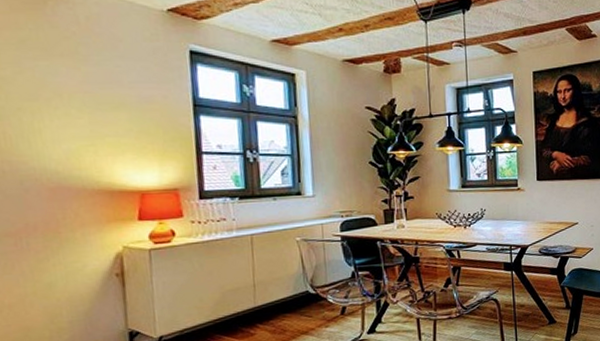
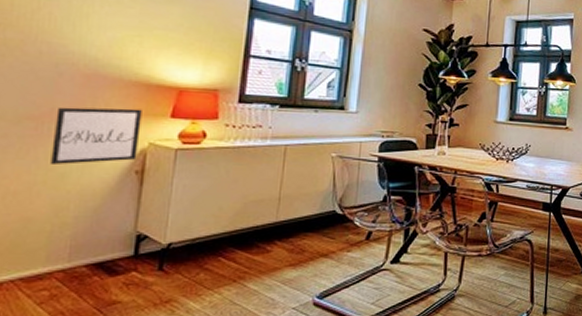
wall art: none [30,215,115,276] -> present [51,107,142,164]

